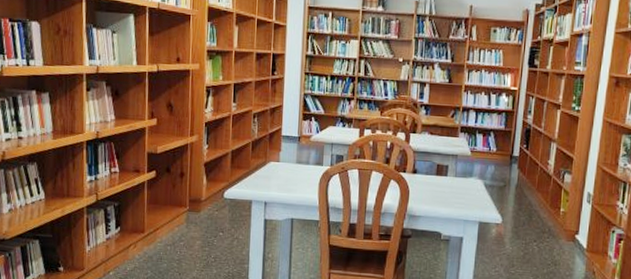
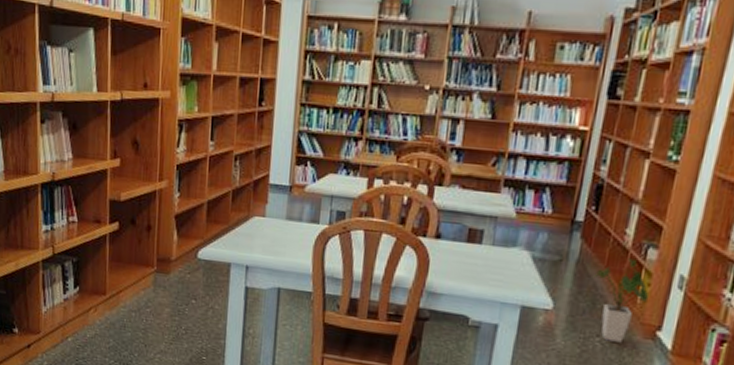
house plant: none [529,182,568,245] -> present [594,258,650,343]

